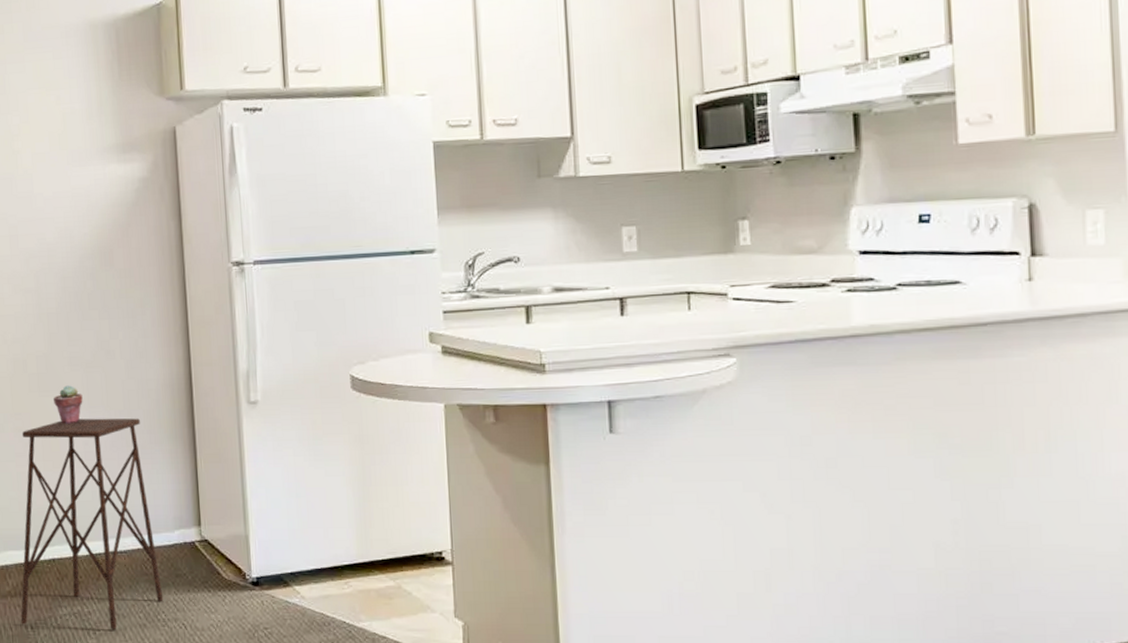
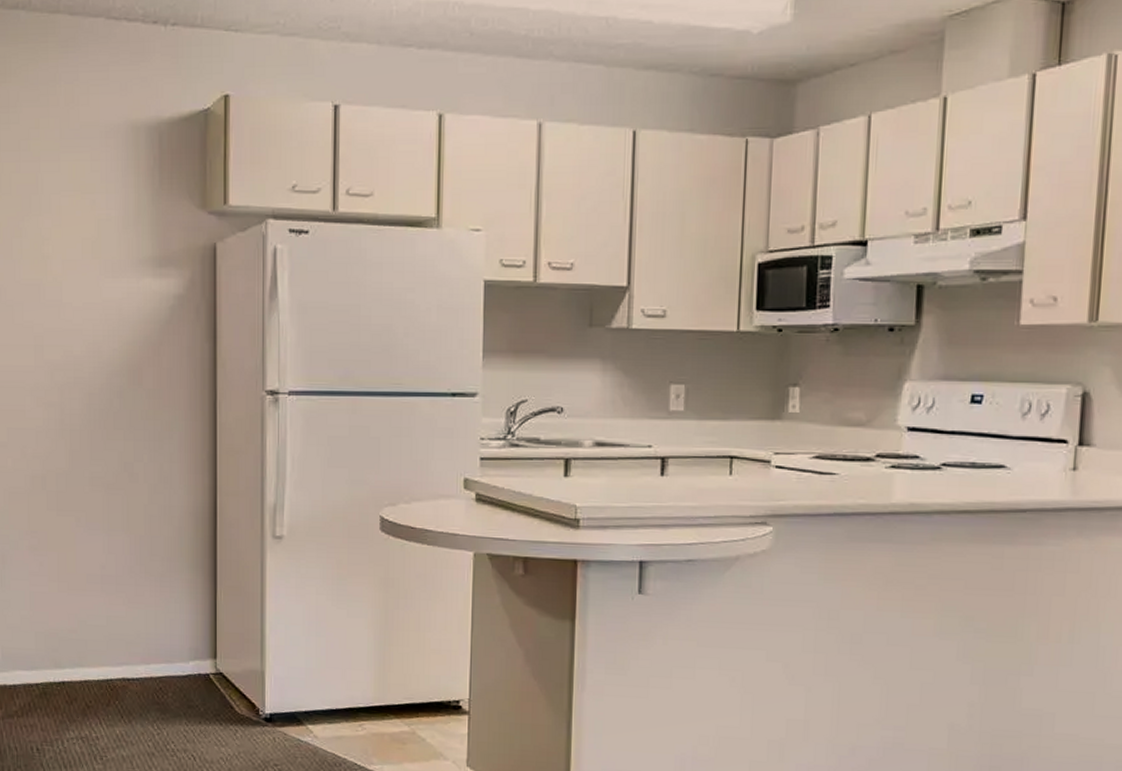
side table: present [20,418,164,630] -> none [26,541,174,757]
potted succulent: present [54,385,83,424] -> none [72,506,102,546]

